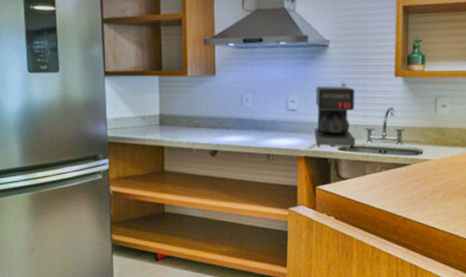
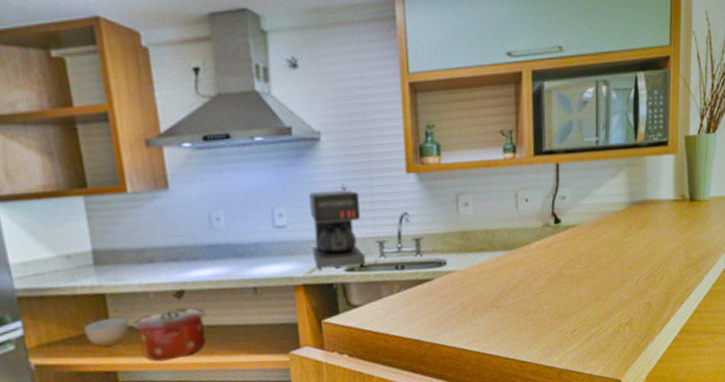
bowl: none [146,165,177,185] -> present [82,317,129,347]
casserole: none [179,163,231,201] -> present [132,307,207,362]

